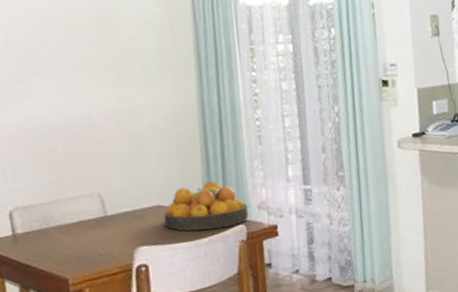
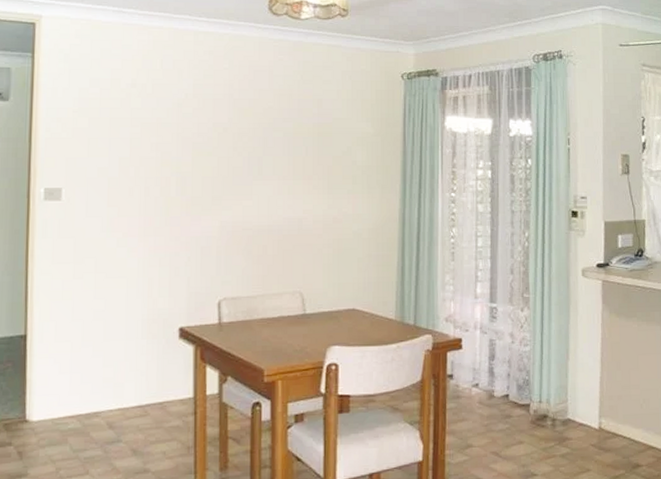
fruit bowl: present [164,181,249,231] -> none [358,291,436,337]

